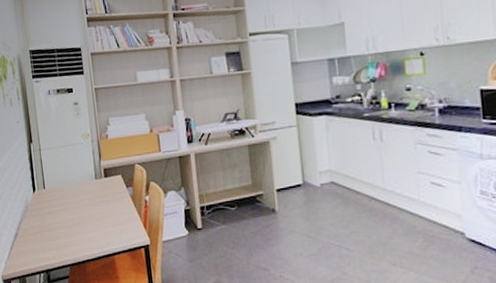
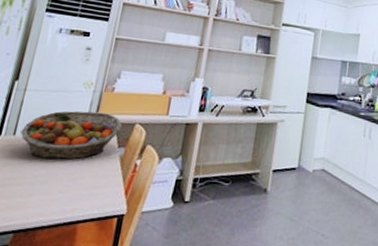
fruit basket: none [48,158,125,205] -> present [20,111,122,160]

